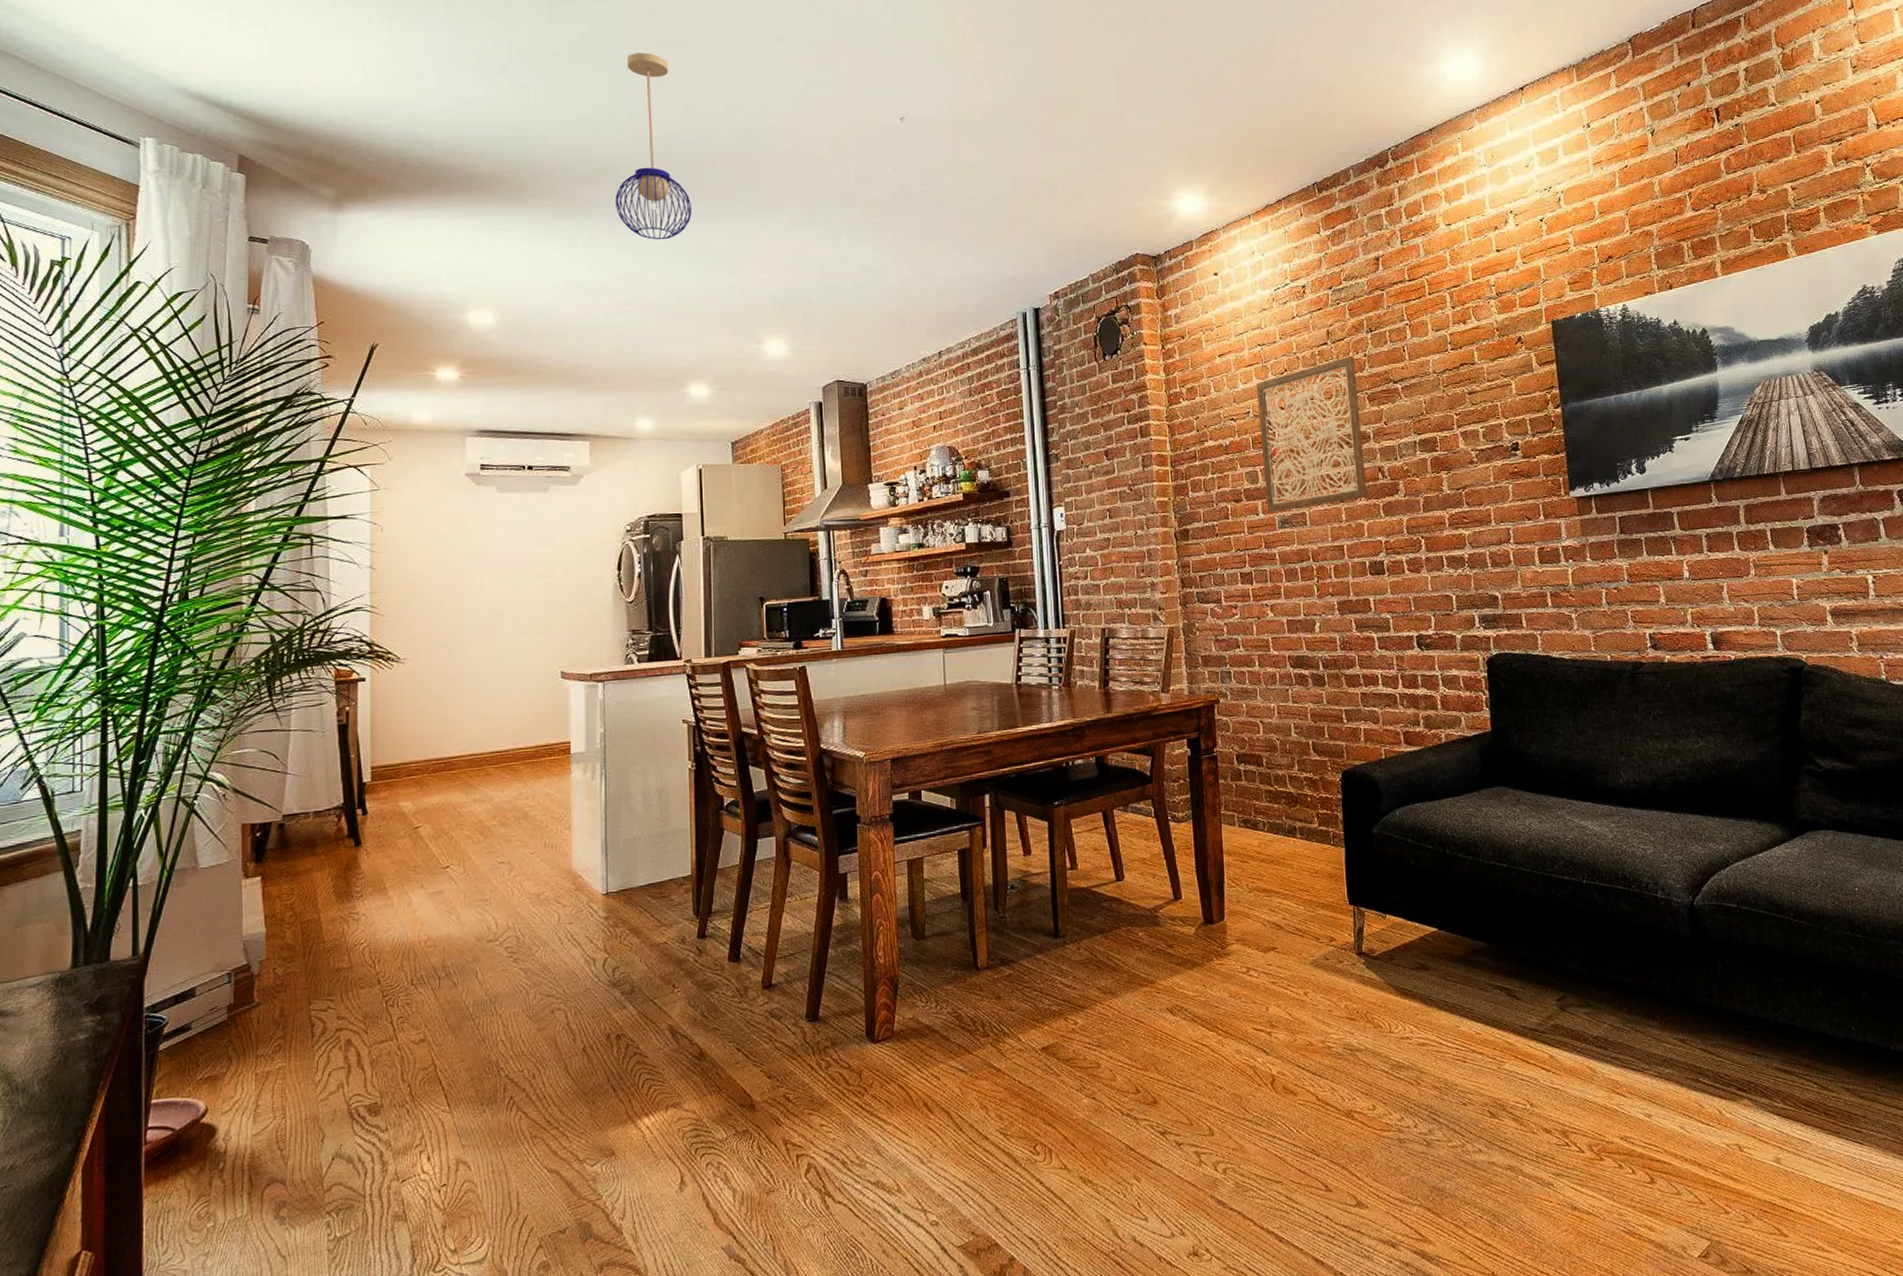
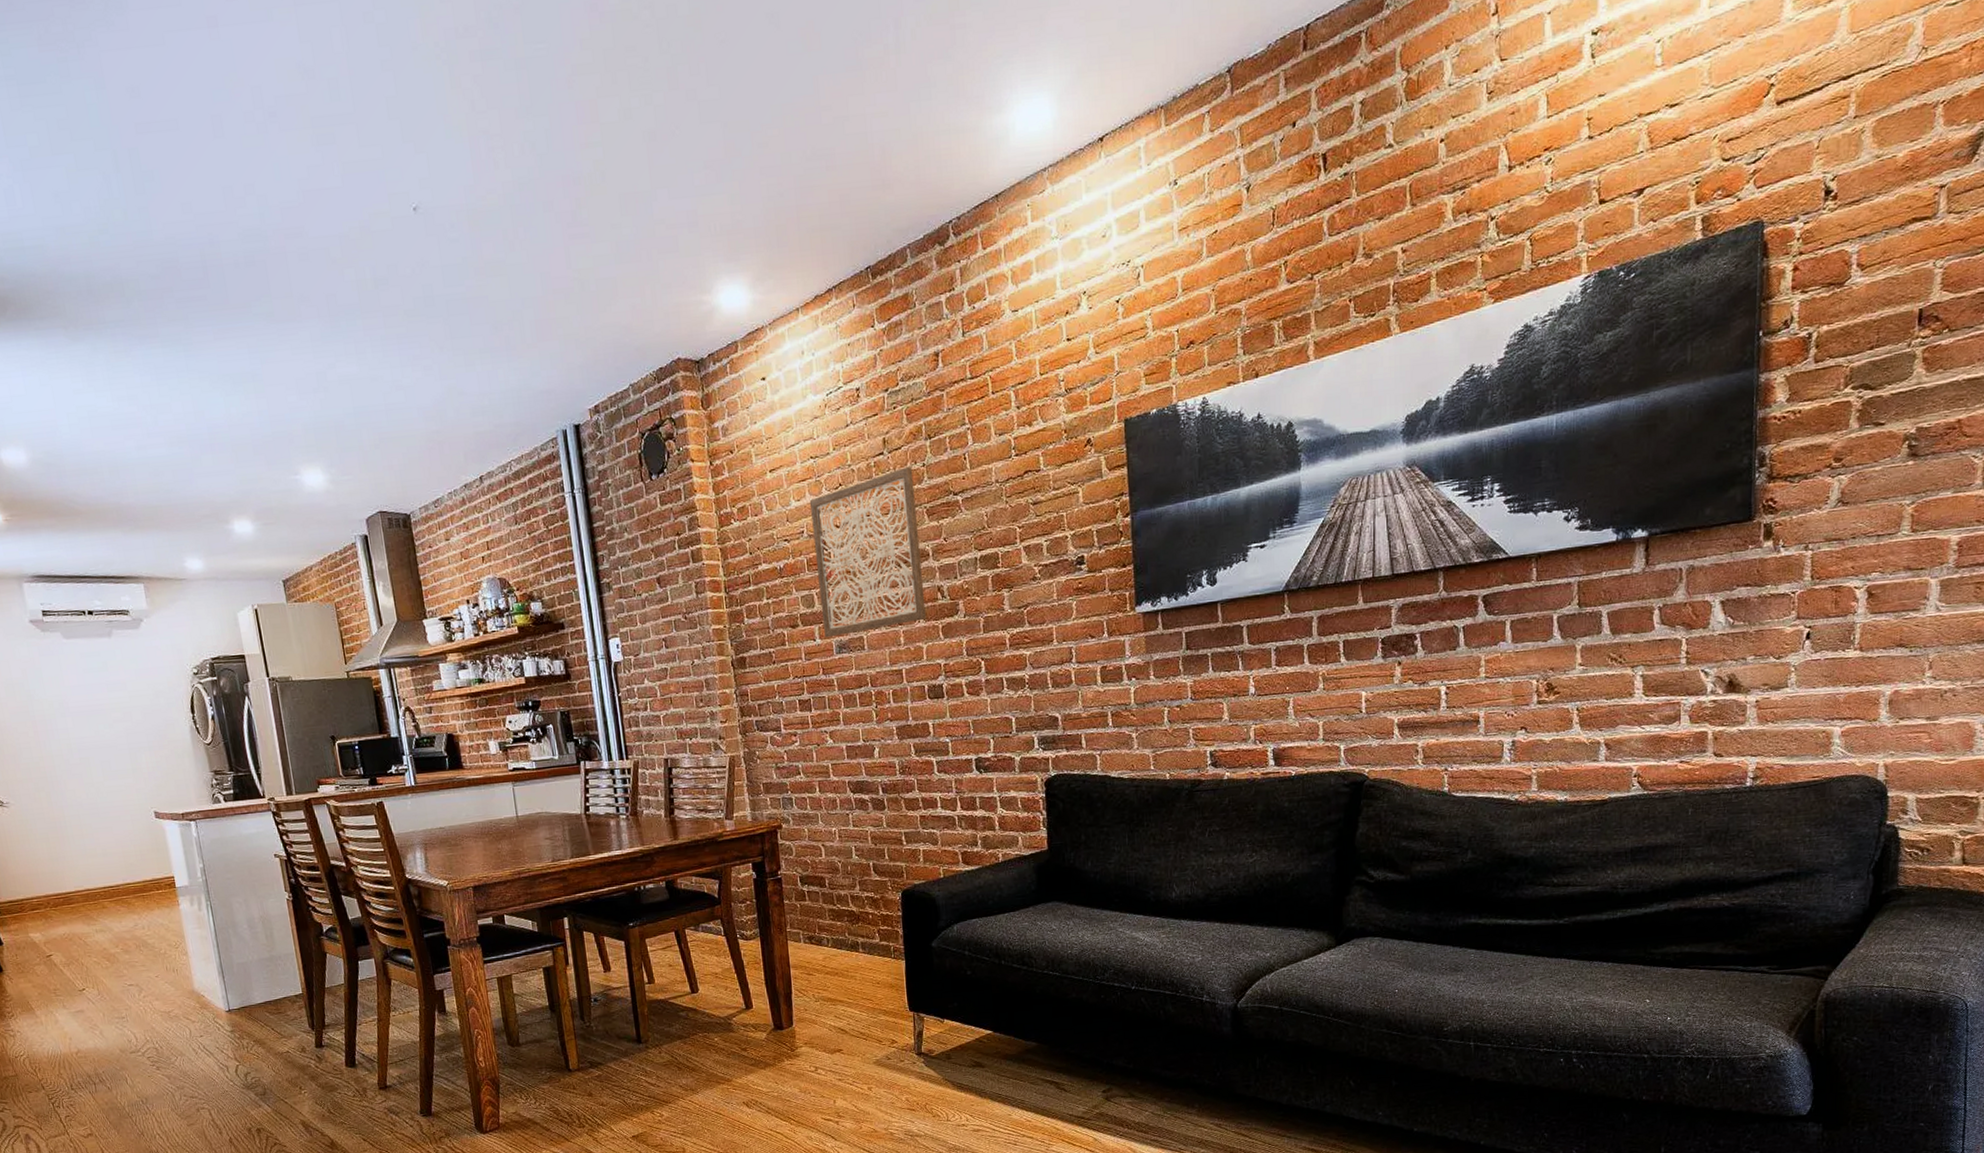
pendant light: present [616,52,692,240] -> none [111,140,208,362]

